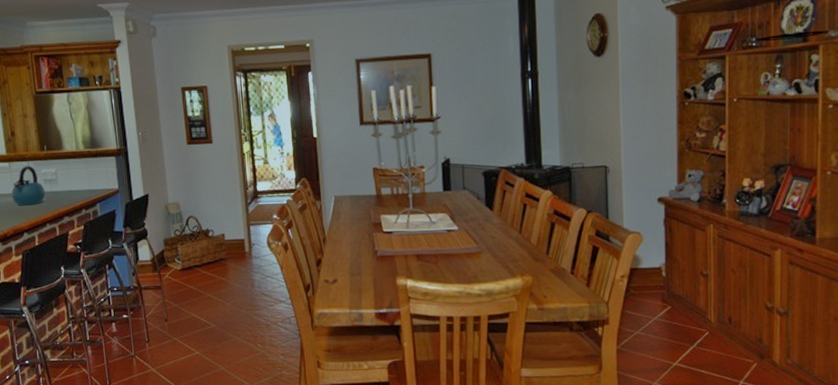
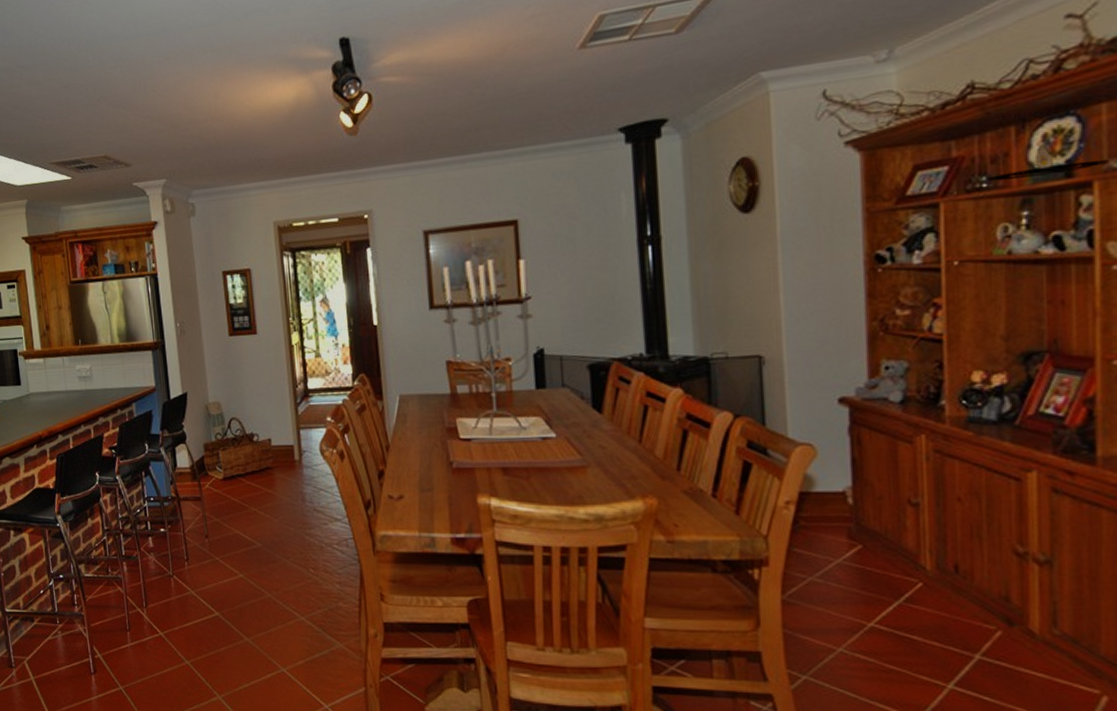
kettle: present [11,166,46,206] -> none [46,361,80,406]

